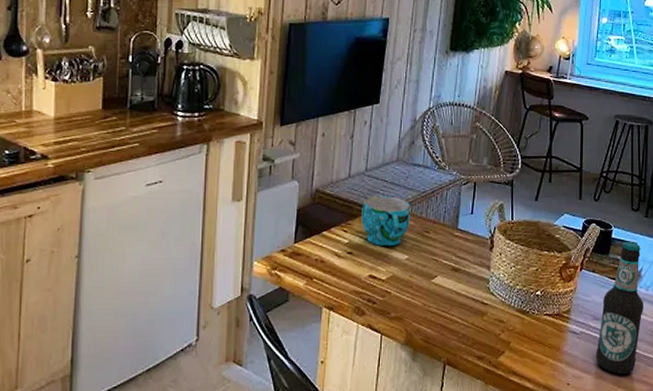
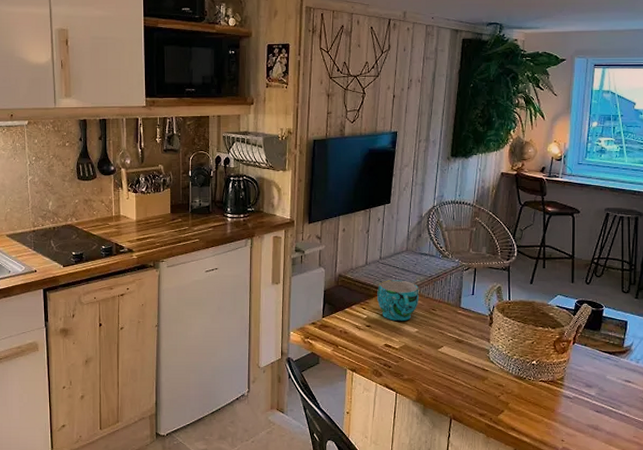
bottle: present [596,242,644,375] -> none [588,320,635,435]

